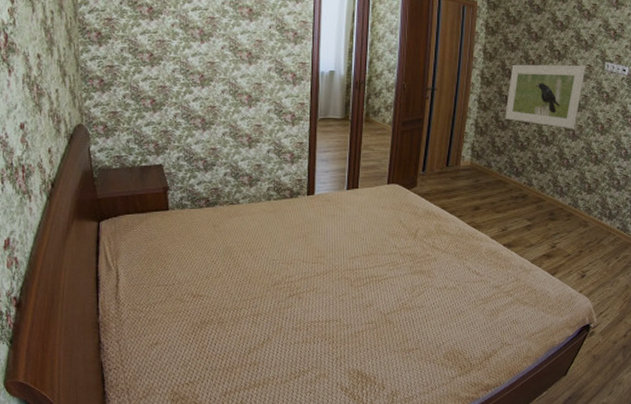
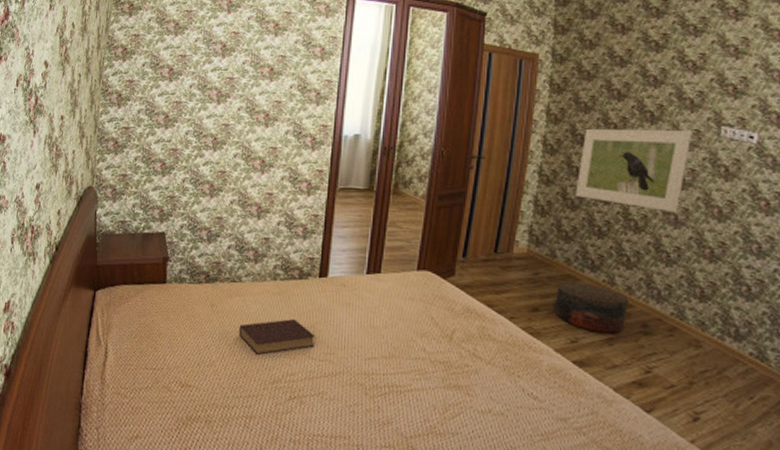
book: none [240,232,308,263] -> present [238,319,316,355]
stool: none [490,186,542,221] -> present [553,283,629,333]

